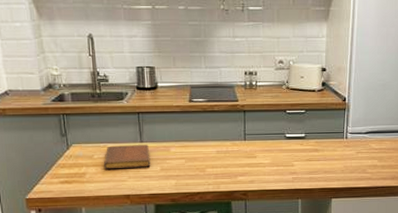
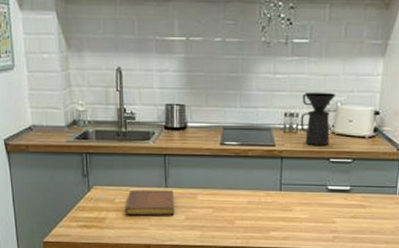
coffee maker: none [259,52,288,100] -> present [300,92,335,146]

